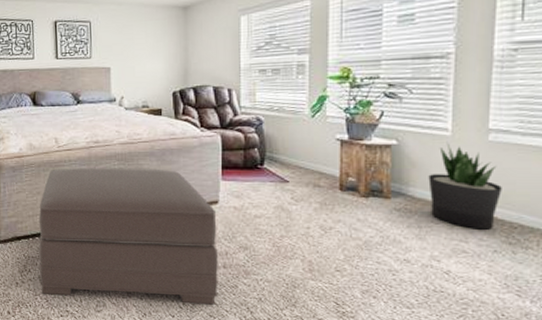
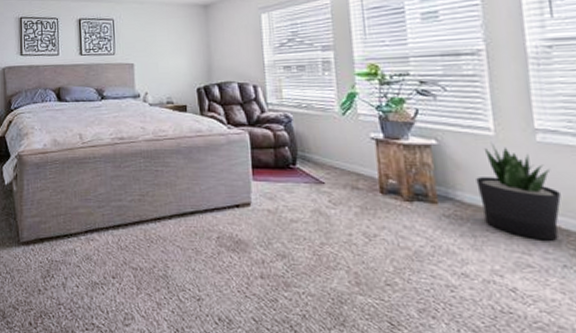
ottoman: present [38,168,219,305] -> none [62,166,257,321]

